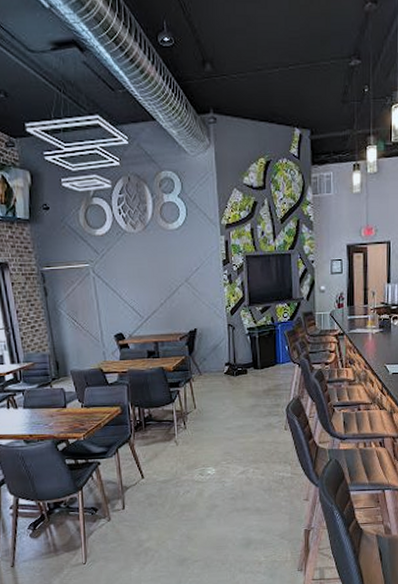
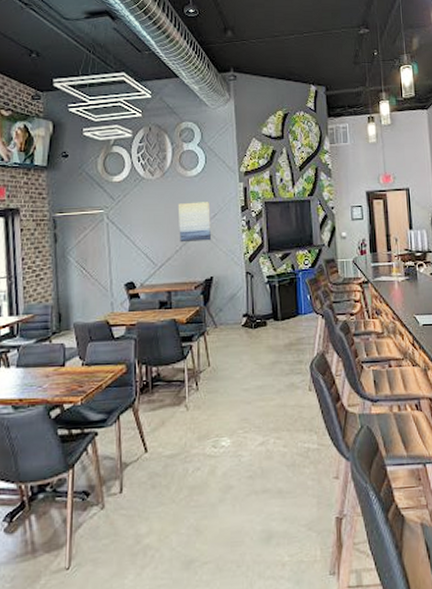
wall art: none [160,256,195,296] -> present [178,202,212,243]

